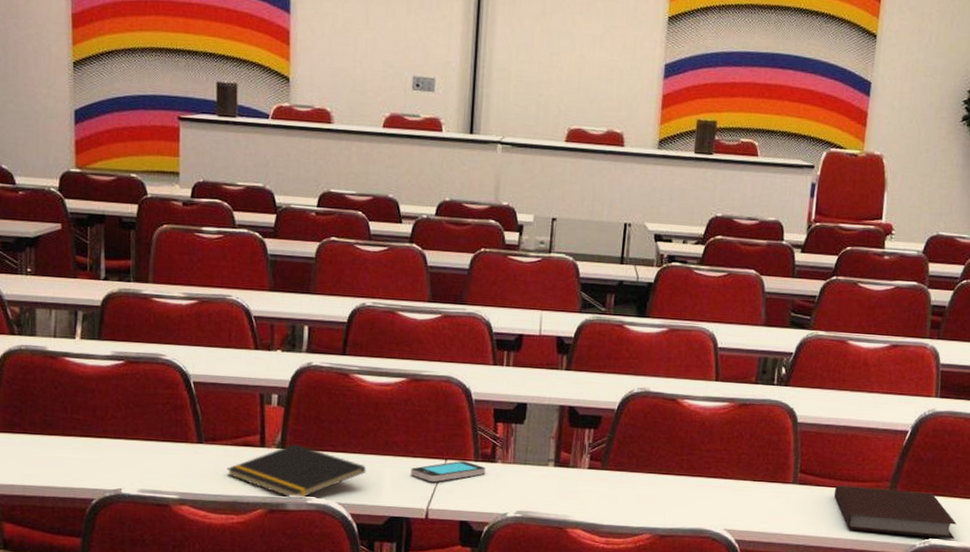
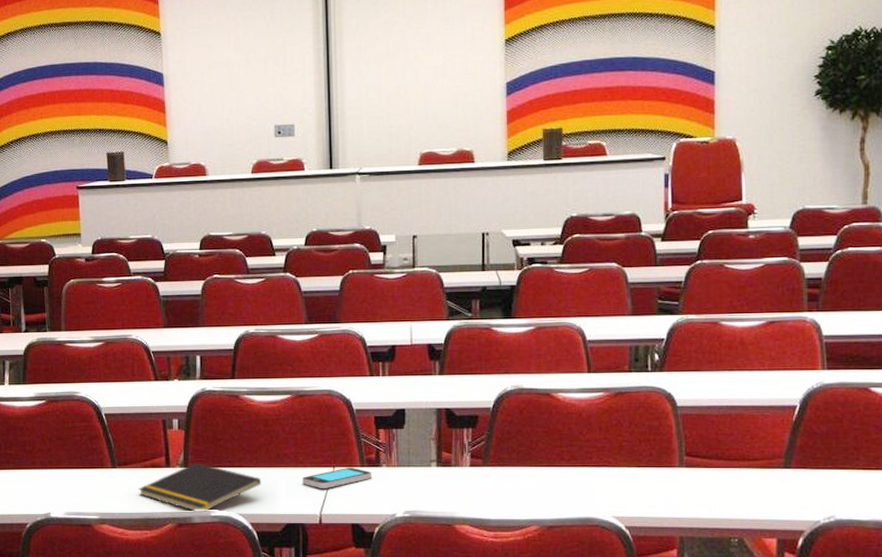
notebook: present [834,485,956,539] -> none [724,465,862,512]

